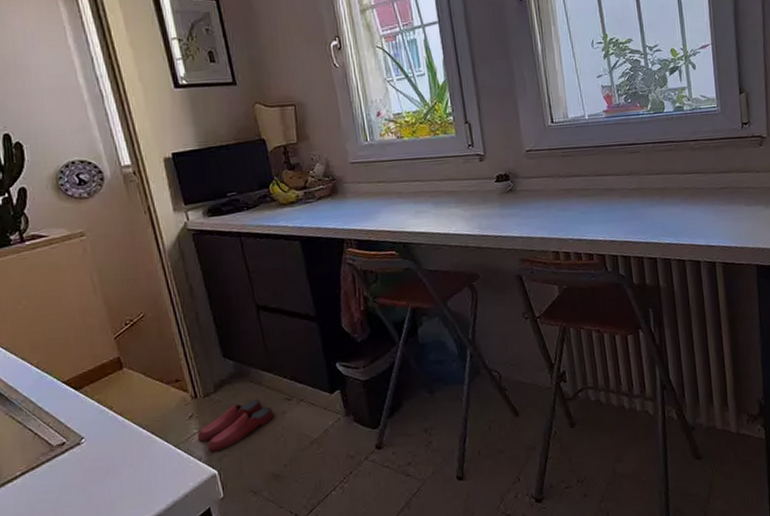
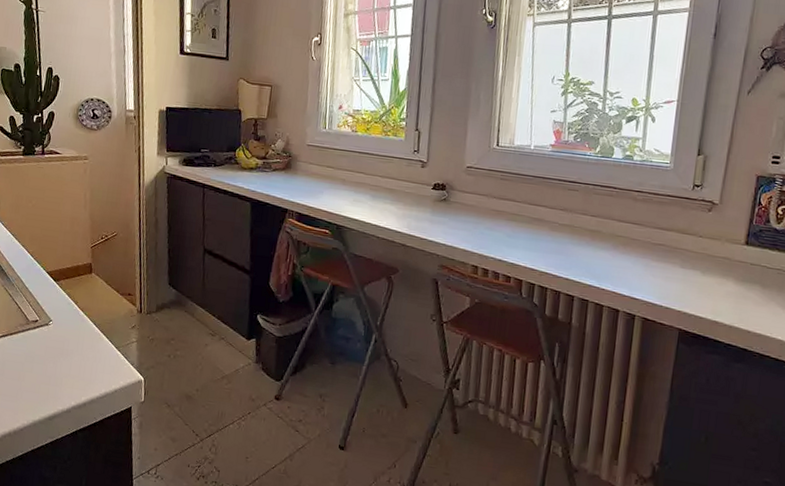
slippers: present [197,399,274,452] -> none [134,327,198,362]

